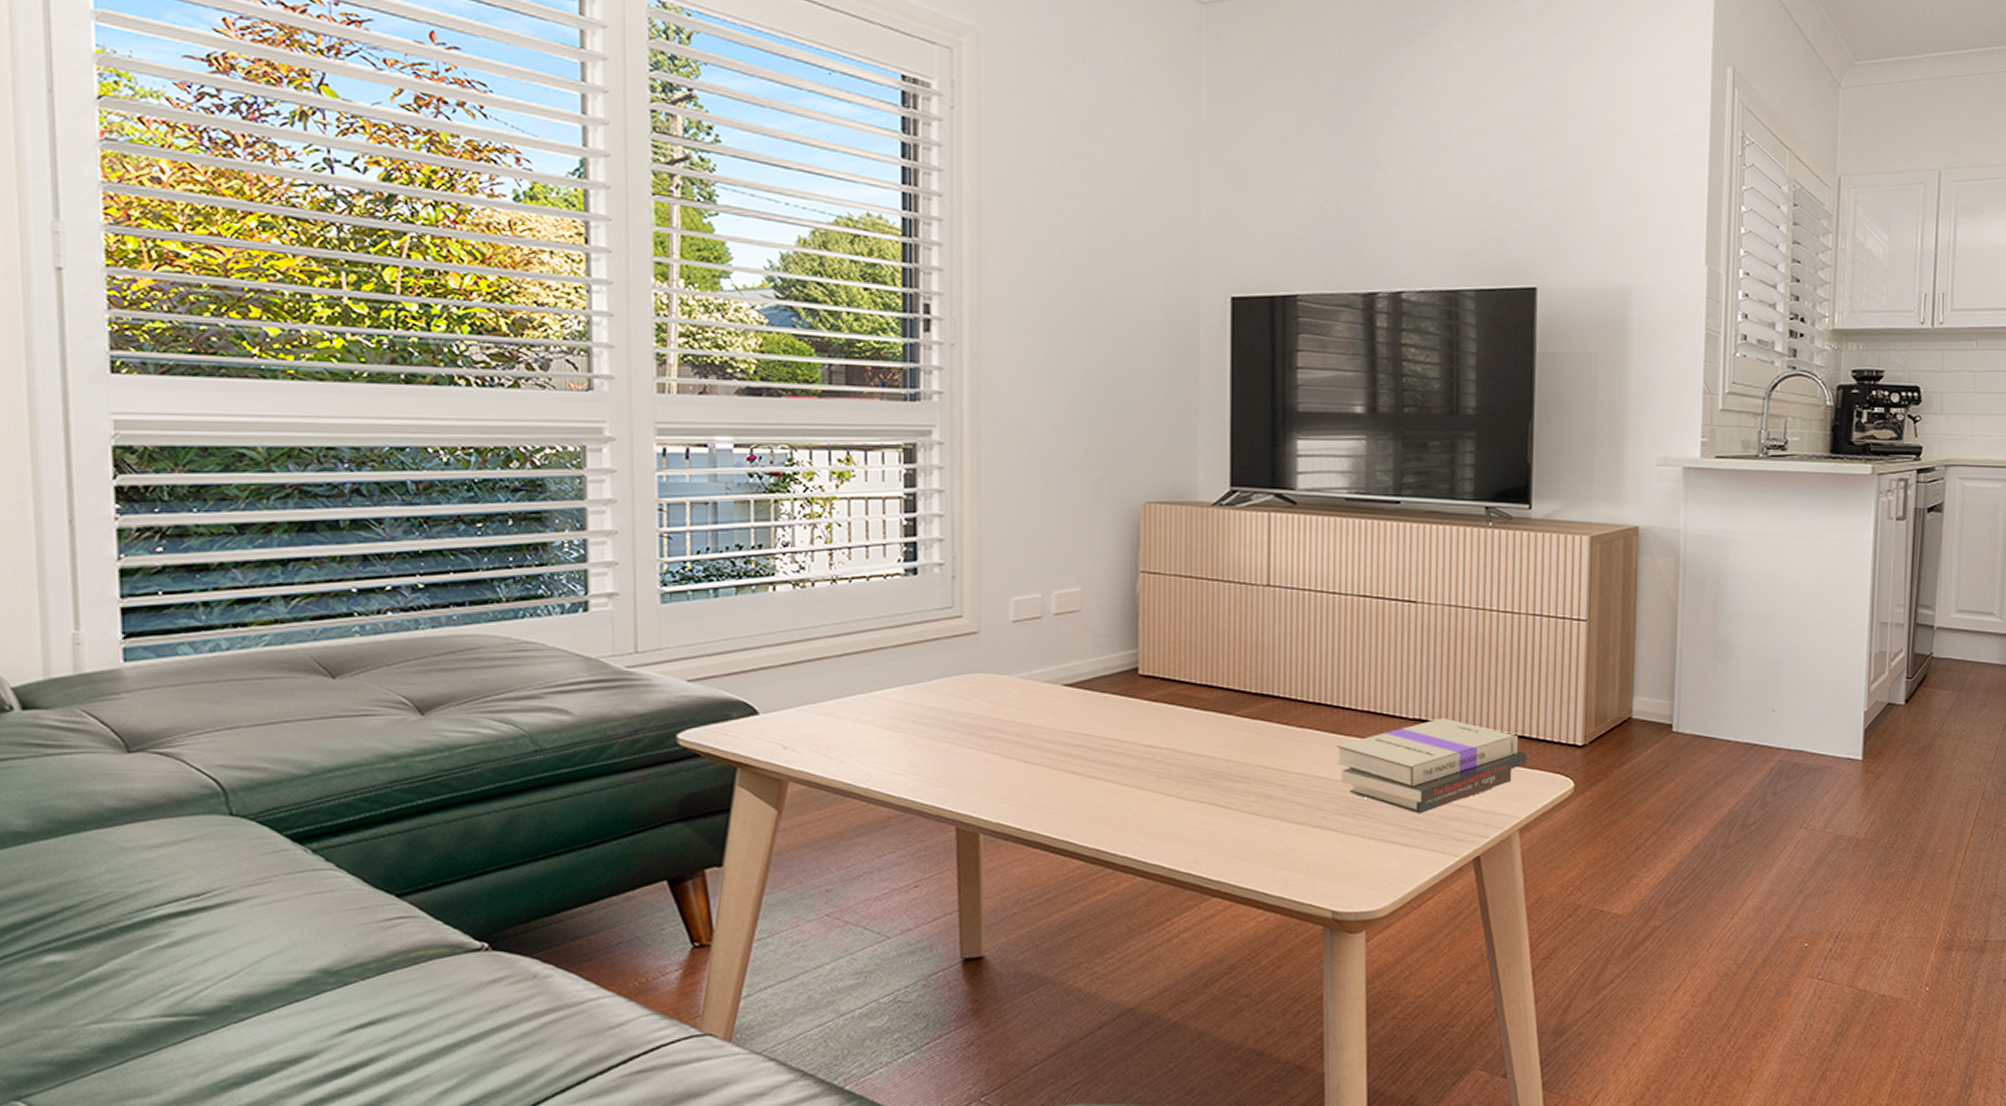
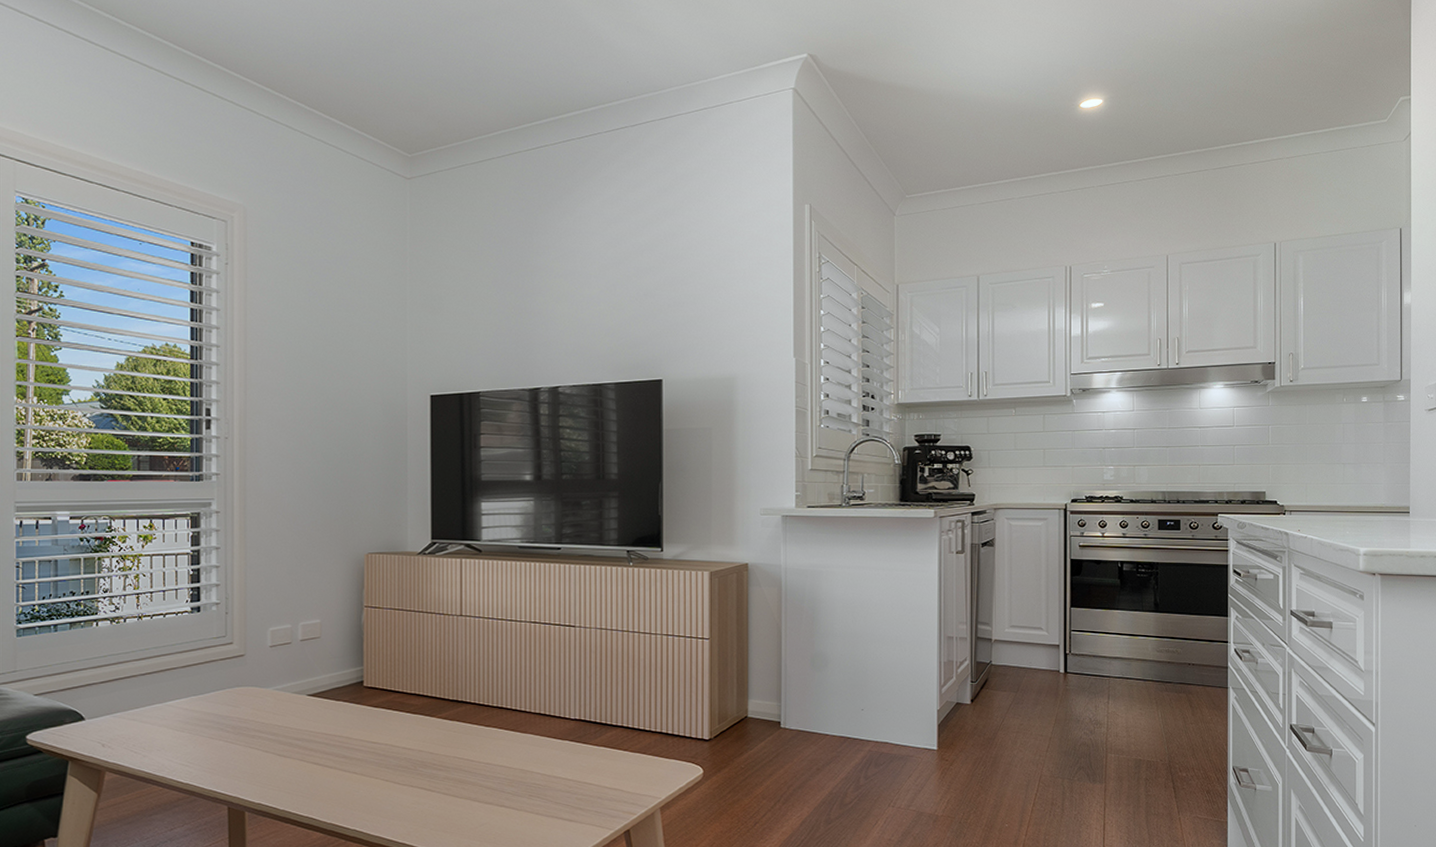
books: present [1336,717,1527,814] -> none [515,718,665,796]

